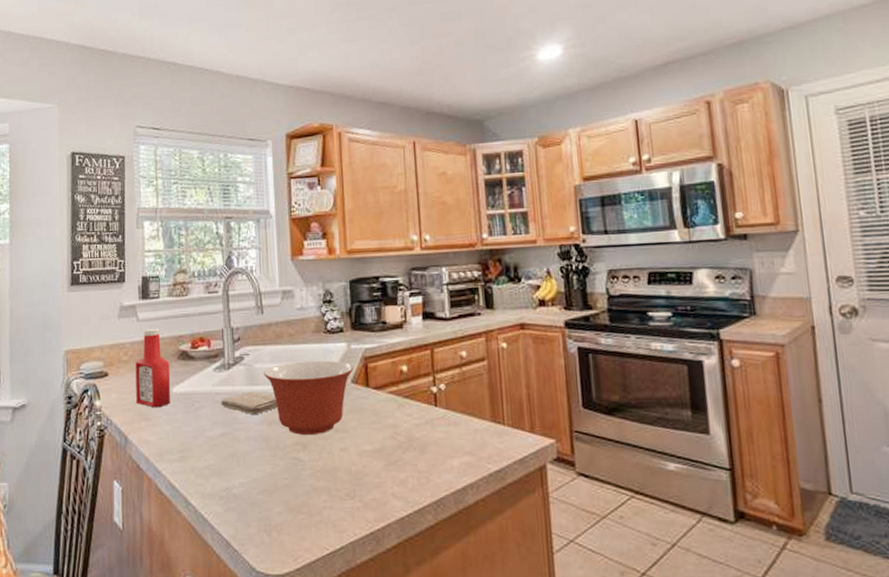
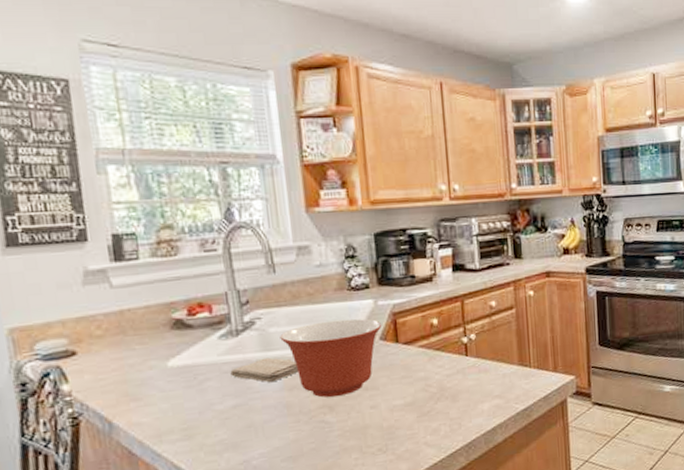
ketchup bottle: present [135,328,171,408] -> none [113,295,167,386]

